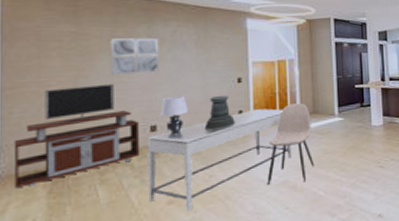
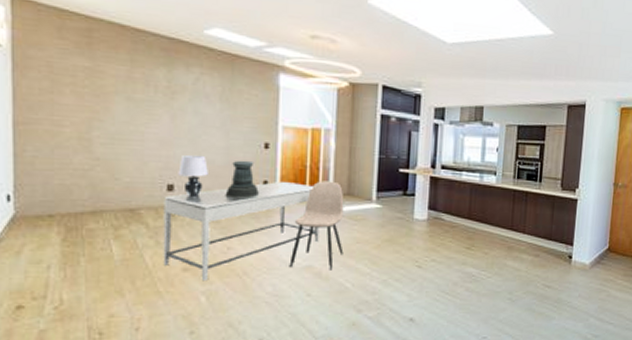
tv stand: present [13,83,139,187] -> none [27,129,155,232]
wall art: present [110,38,159,76] -> none [126,80,180,124]

